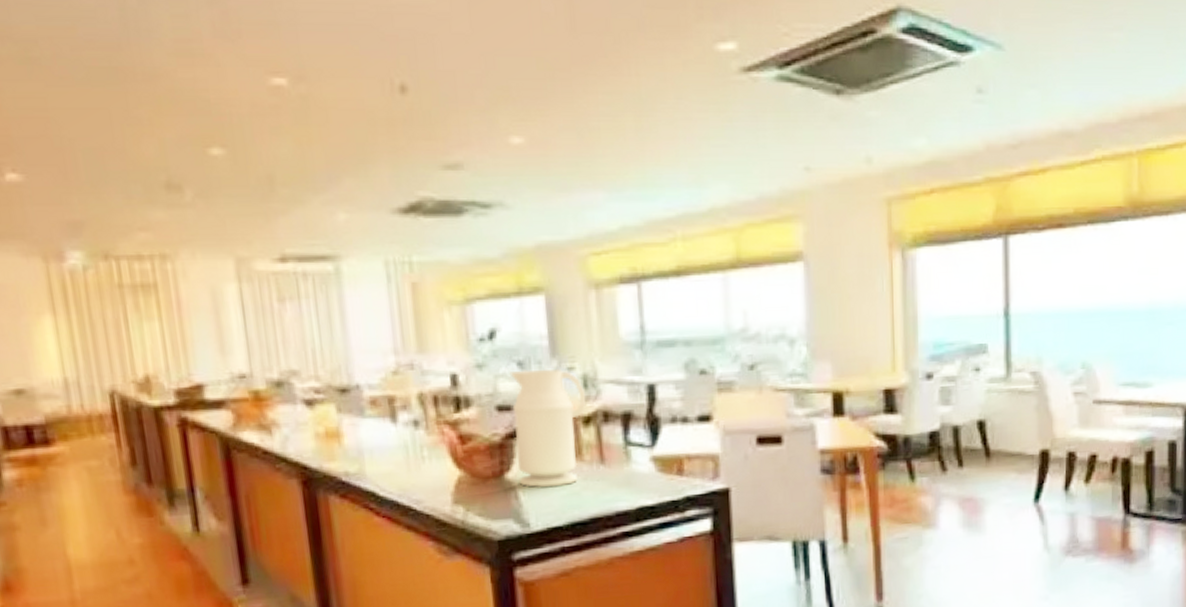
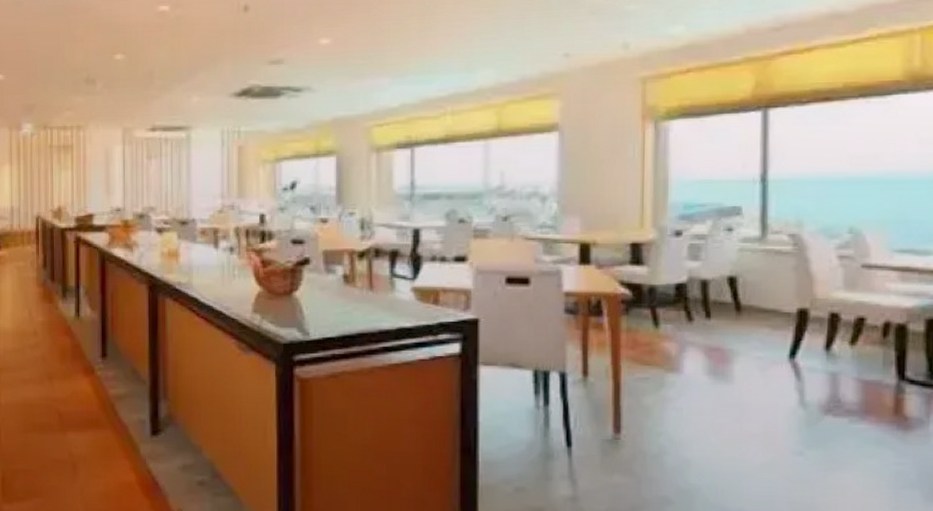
water jug: present [509,368,587,488] -> none [303,213,362,306]

